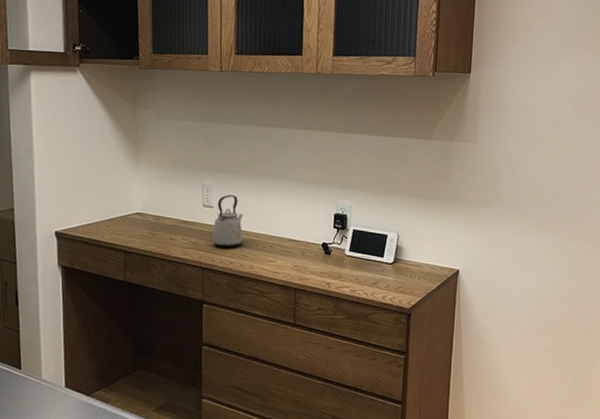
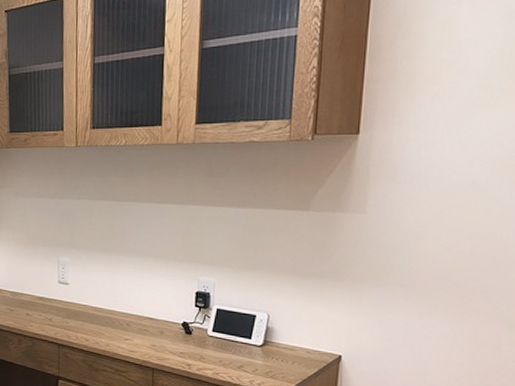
kettle: present [212,195,243,247] -> none [67,272,99,324]

